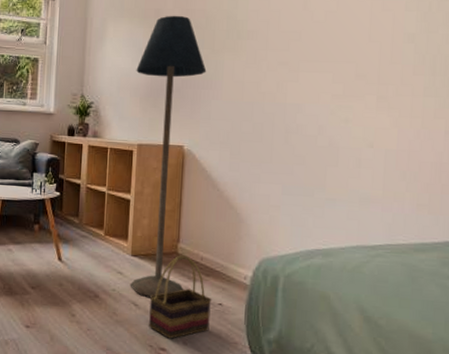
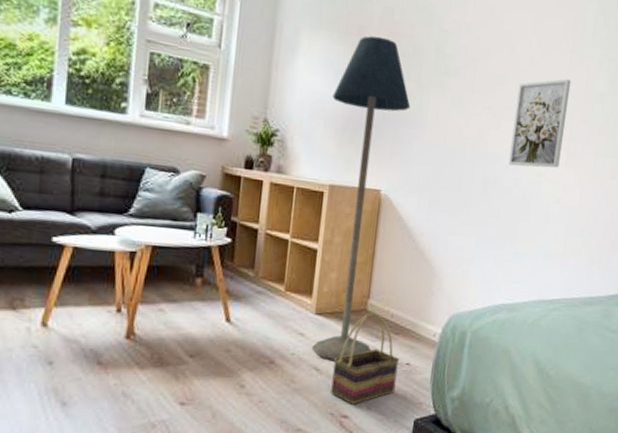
wall art: none [311,25,375,115] -> present [508,79,572,168]

